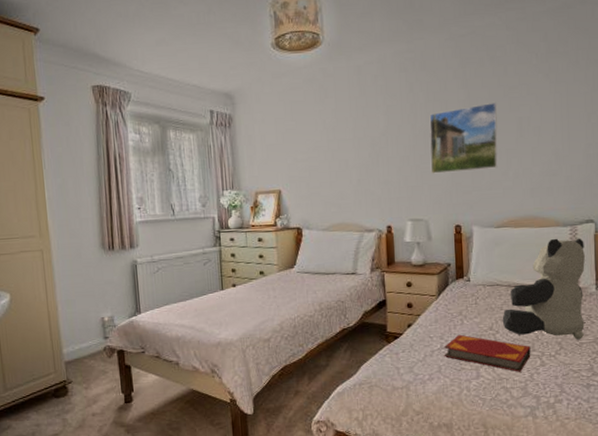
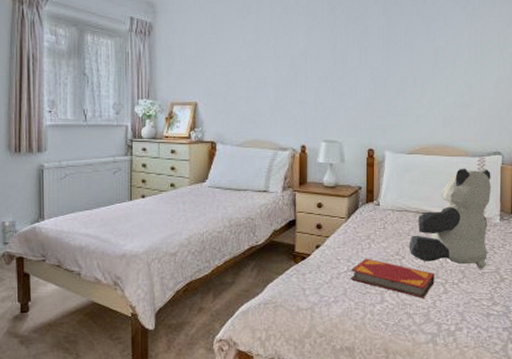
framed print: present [429,103,498,174] -> none [347,31,414,97]

